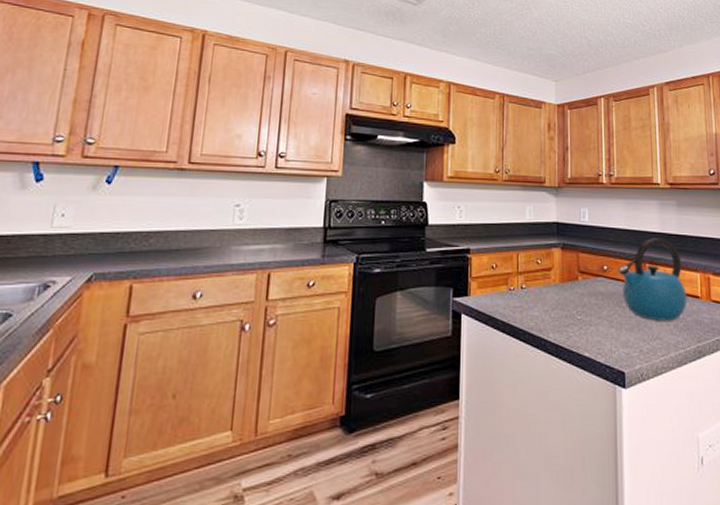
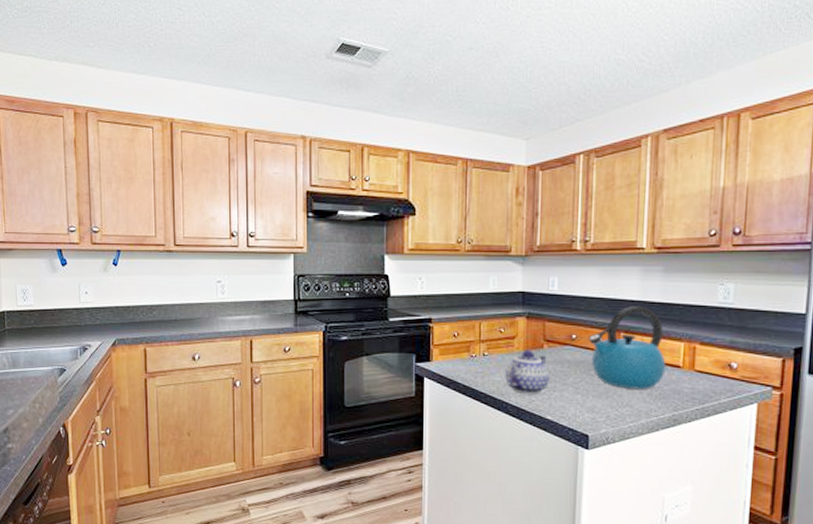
teapot: none [543,282,585,329] -> present [505,350,550,394]

